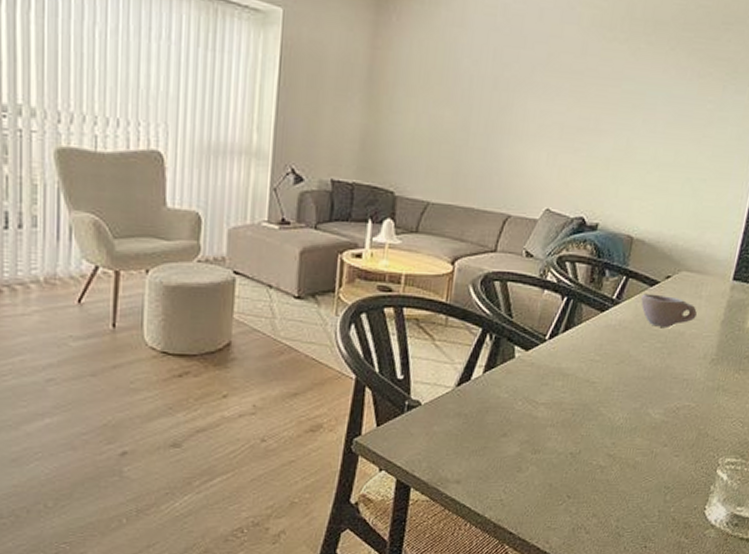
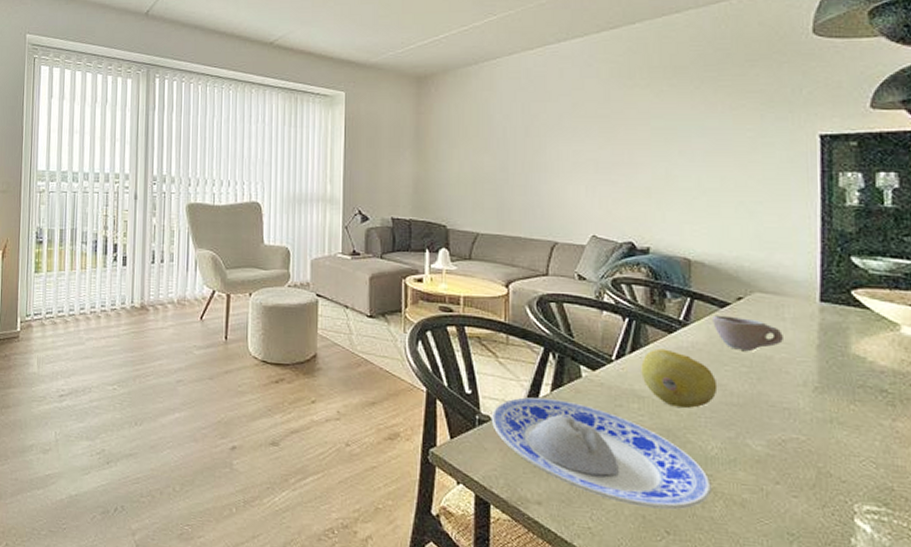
plate: none [420,380,612,477] -> present [491,397,711,510]
fruit: none [569,327,634,383] -> present [641,348,718,408]

